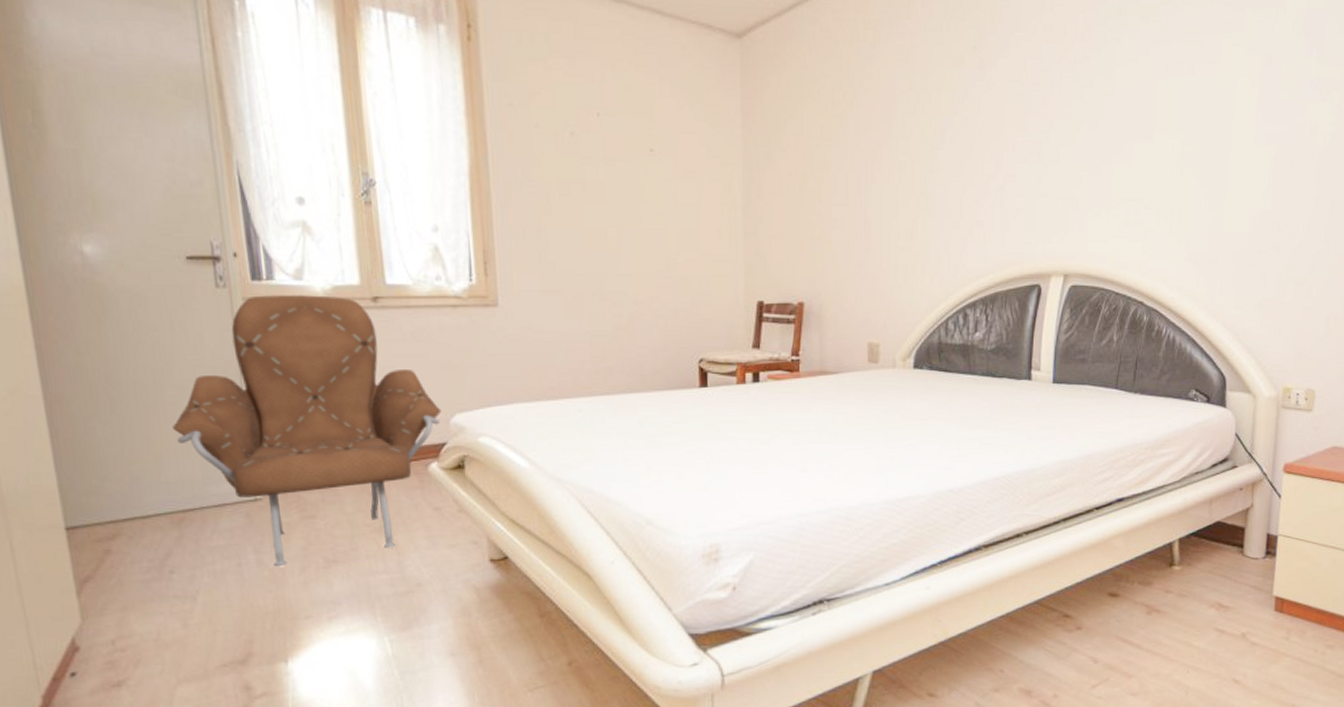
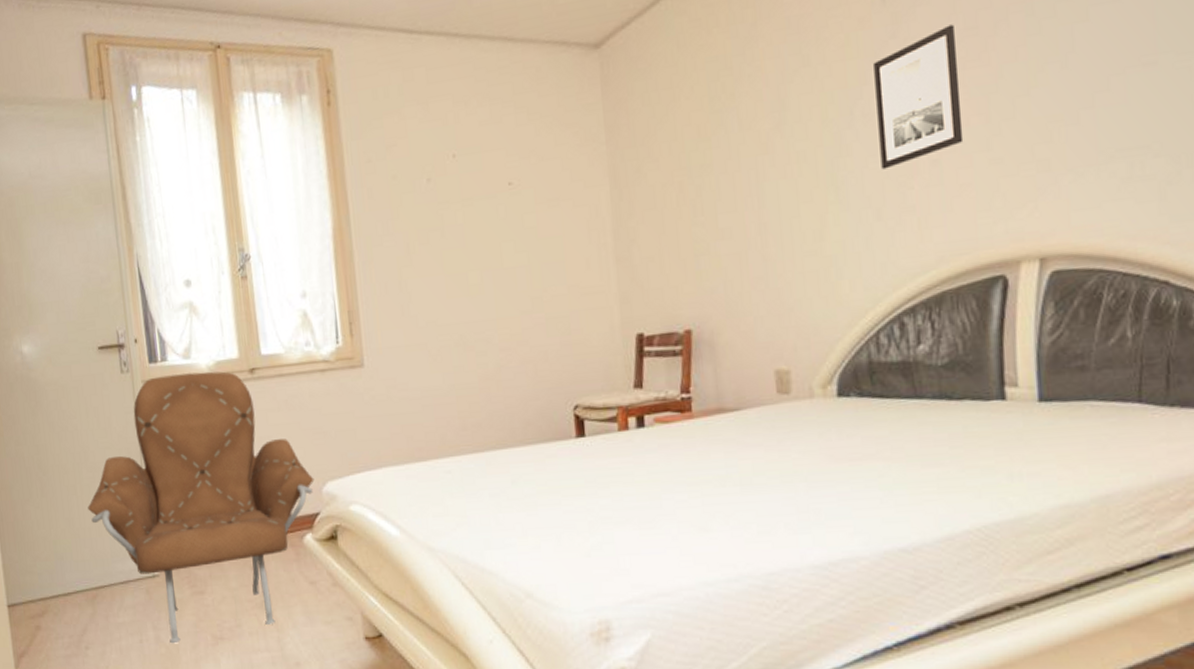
wall art: none [961,78,1024,188] -> present [873,24,964,170]

